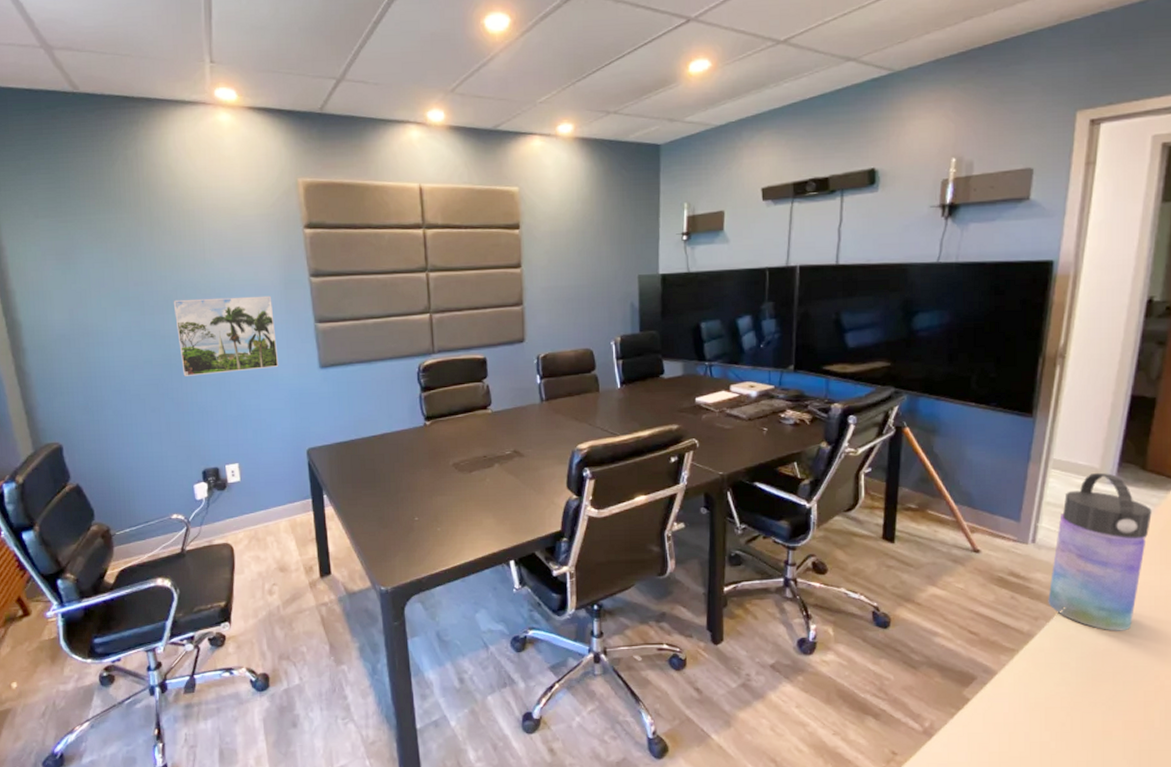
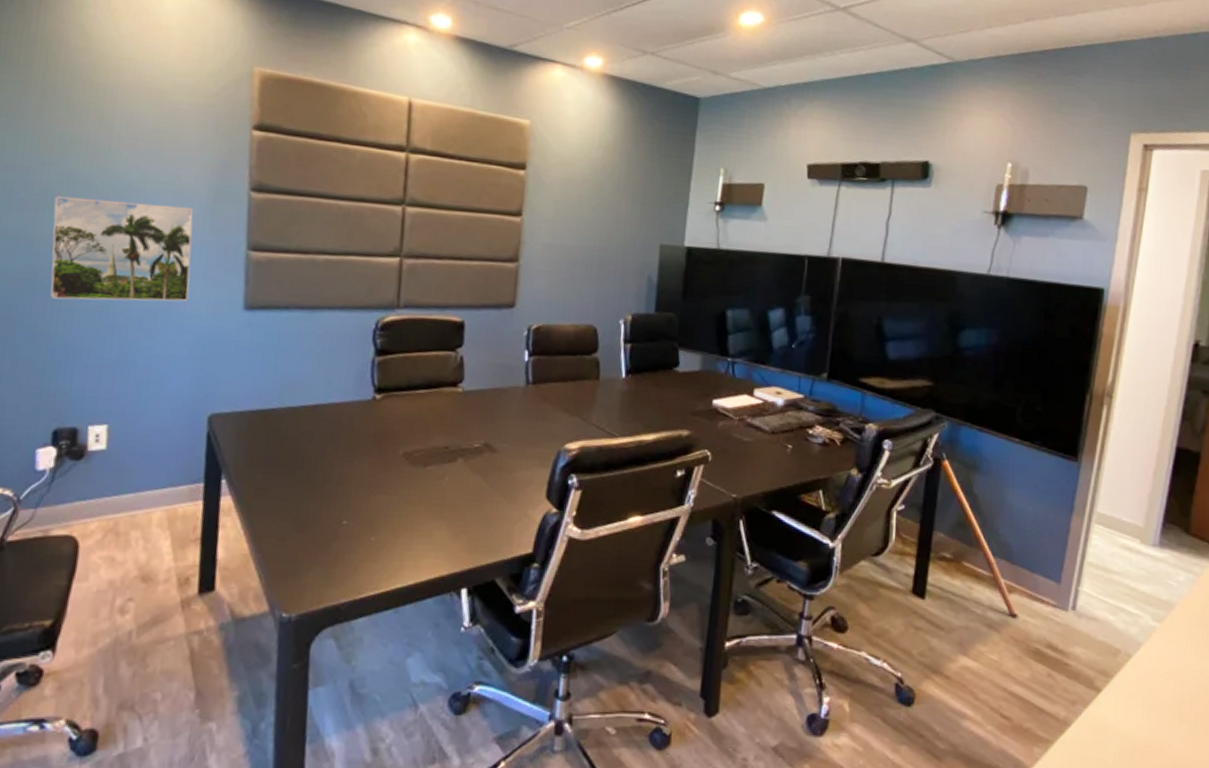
water bottle: present [1048,472,1152,631] -> none [1086,532,1194,723]

